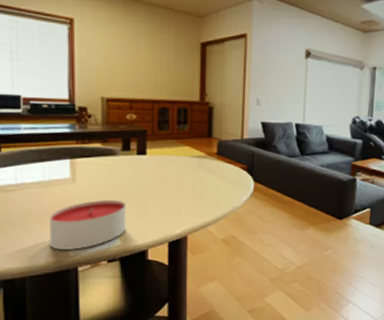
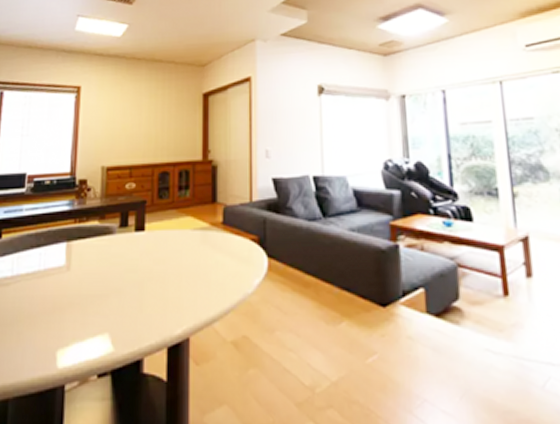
candle: present [48,199,125,250] -> none [38,290,120,360]

